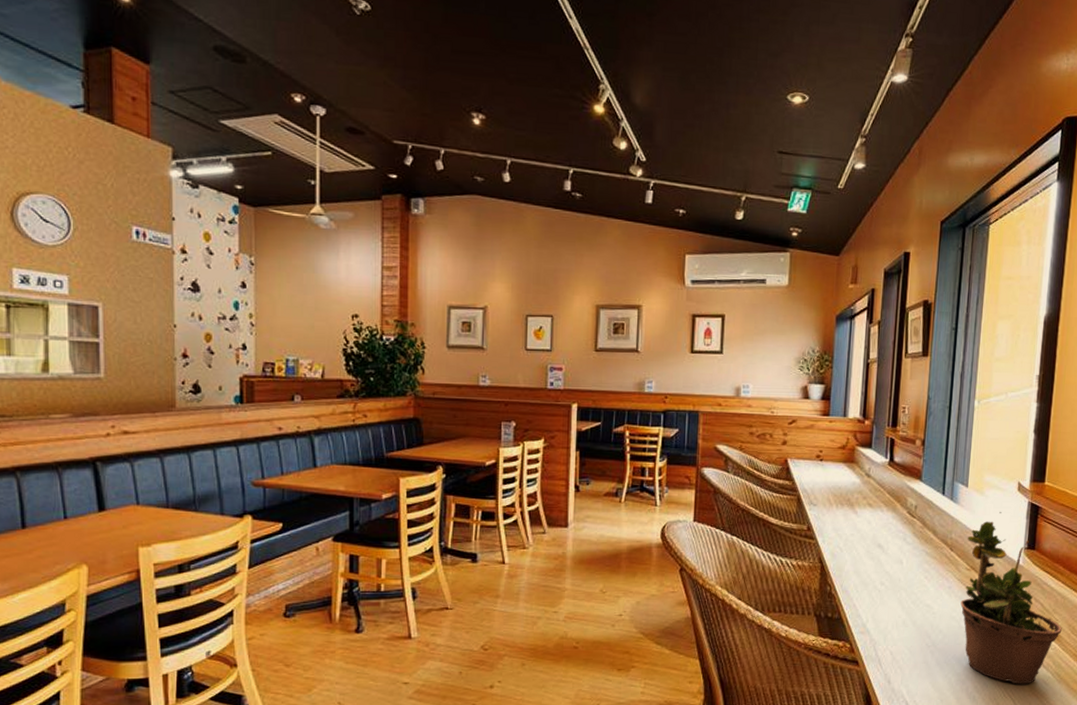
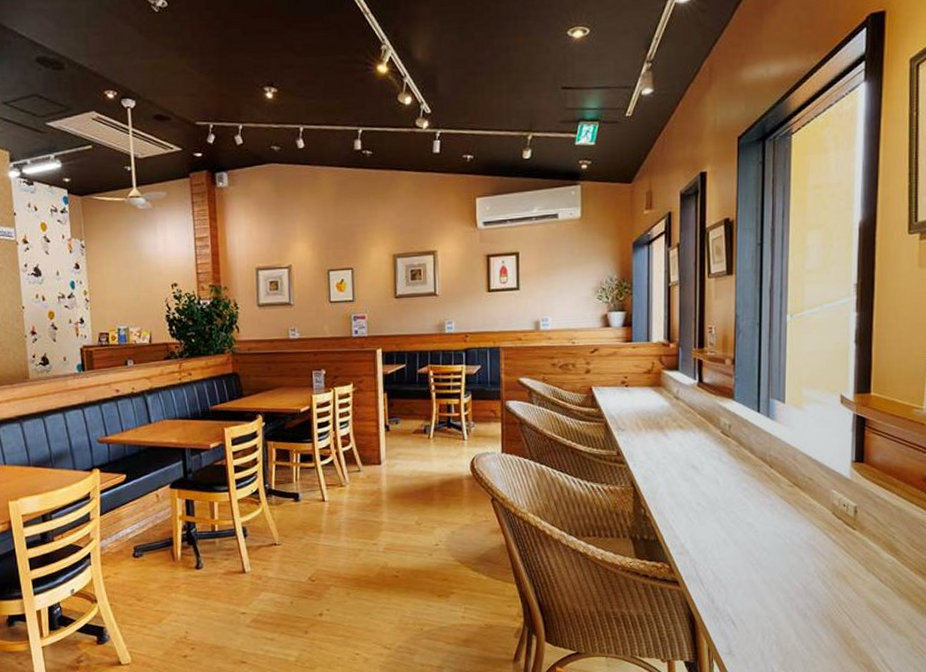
potted plant: present [960,512,1062,685] -> none [785,426,900,600]

